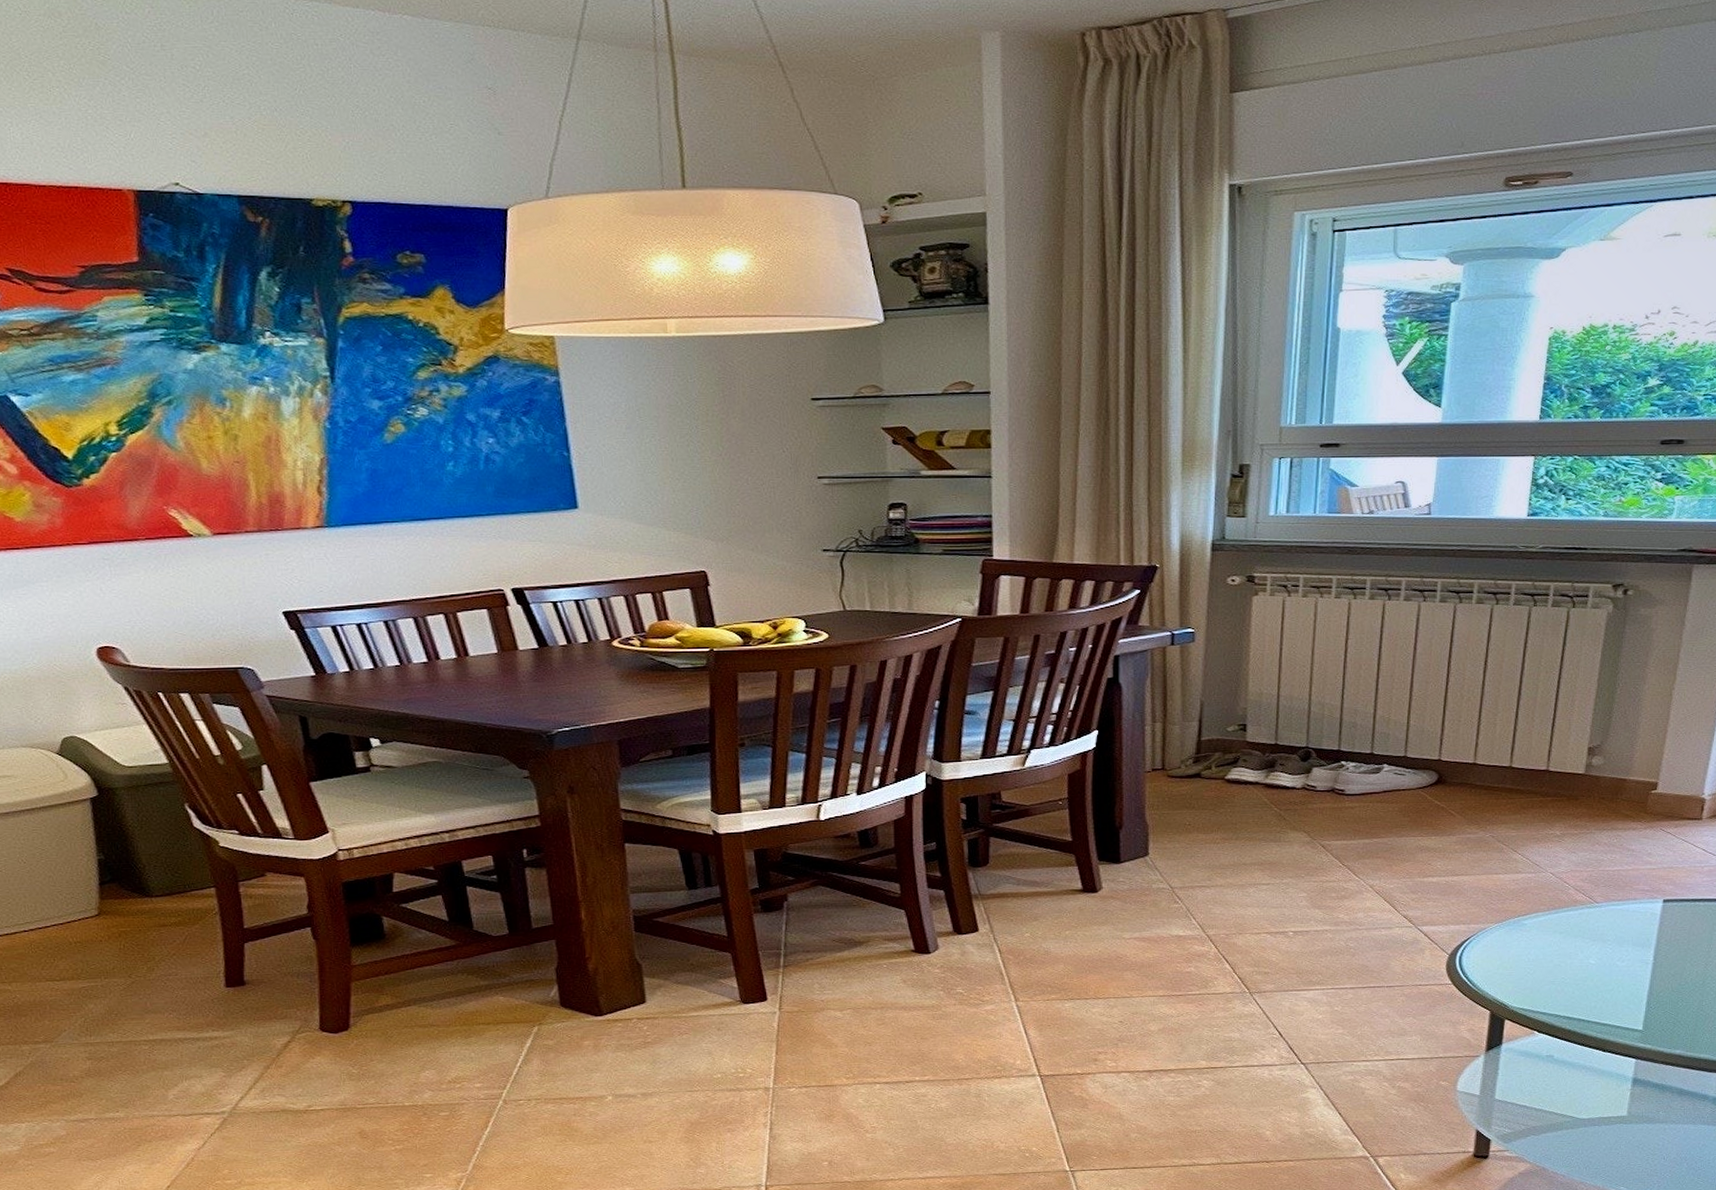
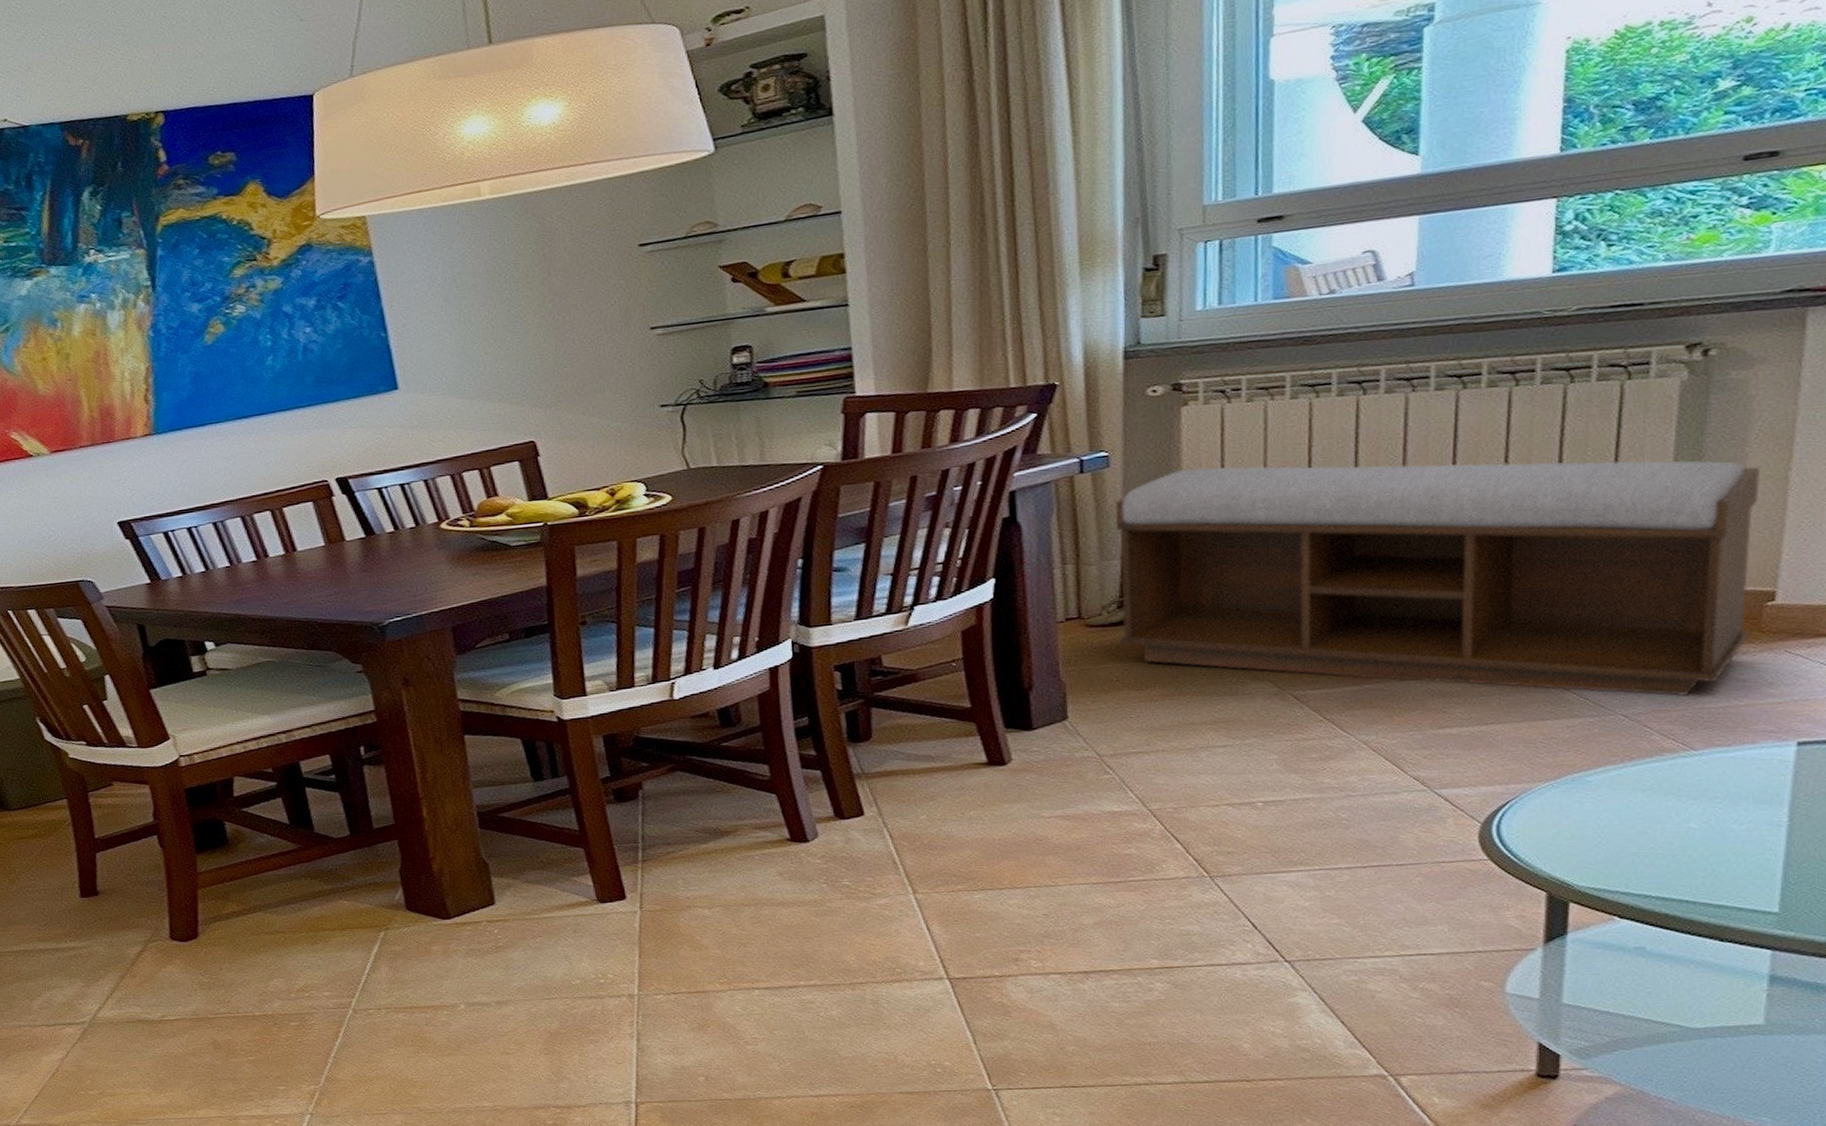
bench: none [1194,649,1655,861] -> present [1115,460,1761,697]

